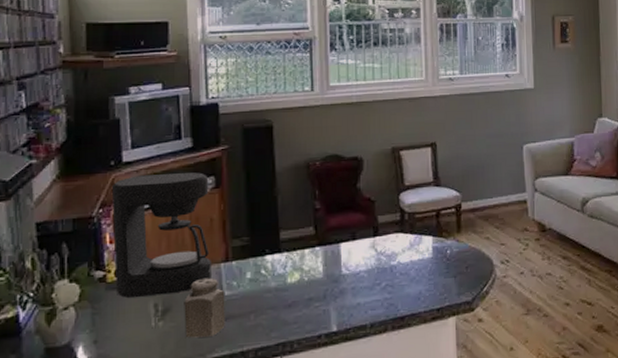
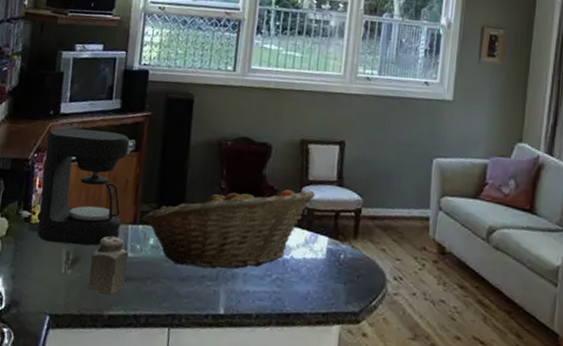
fruit basket: none [235,194,413,293] -> present [142,187,315,269]

